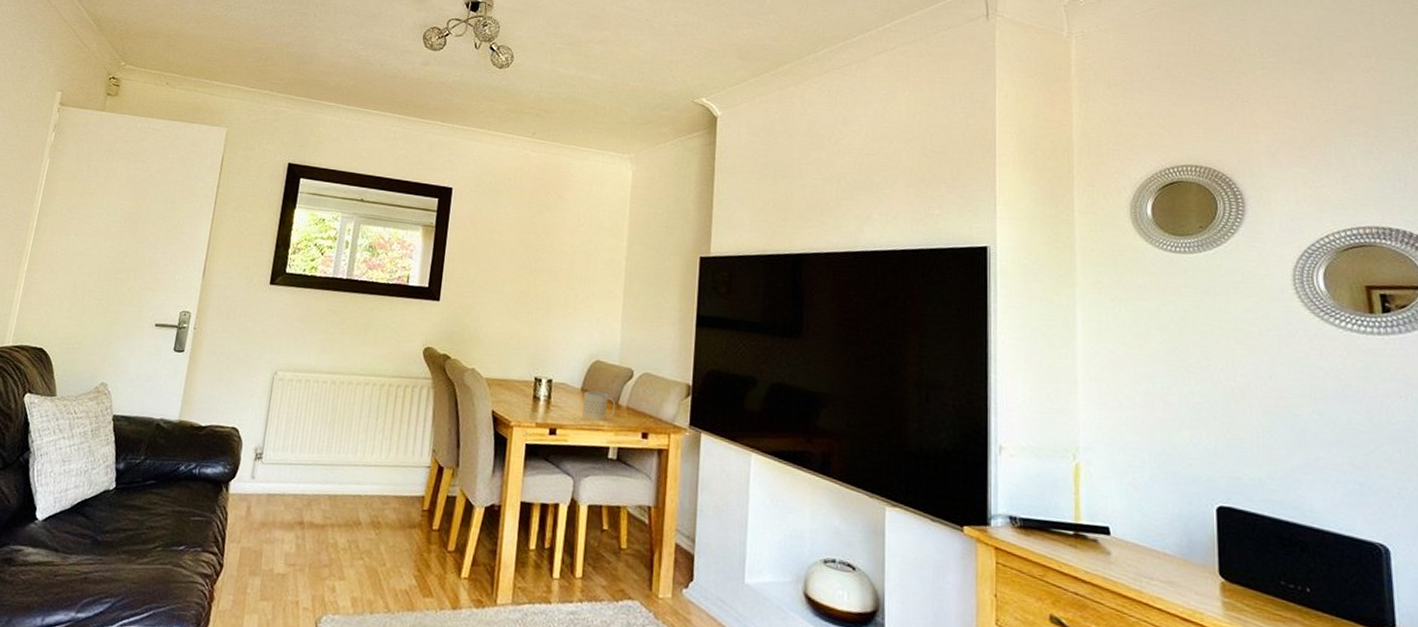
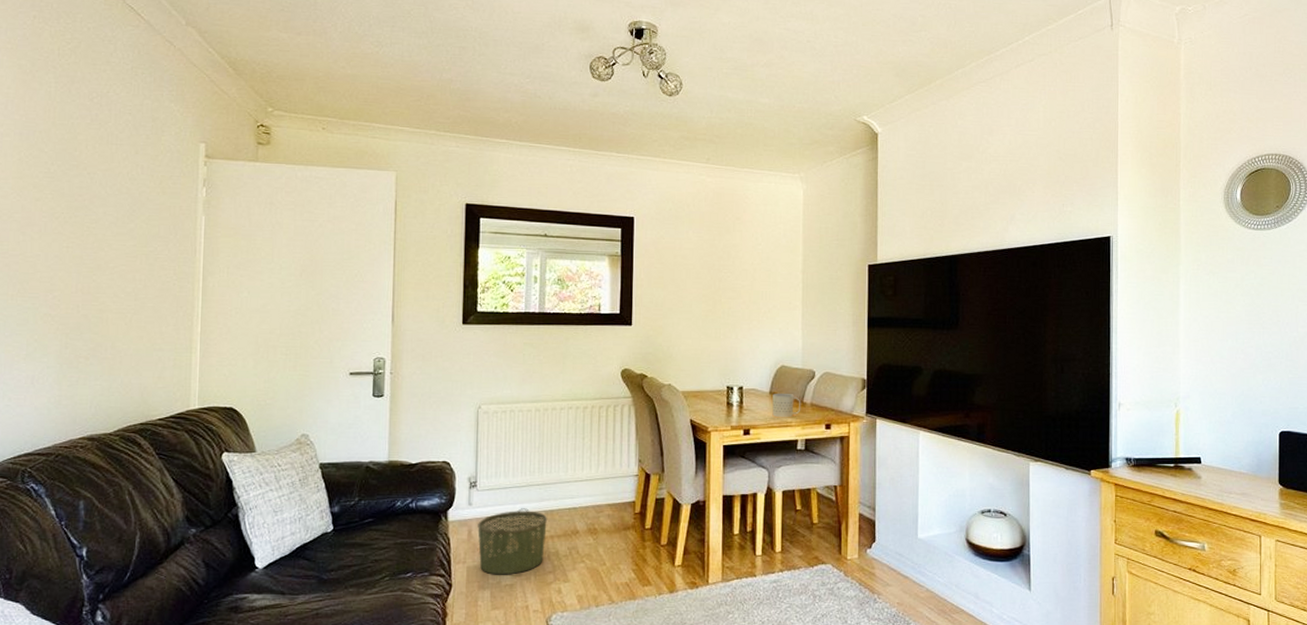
basket: none [254,488,330,563] -> present [477,508,547,575]

